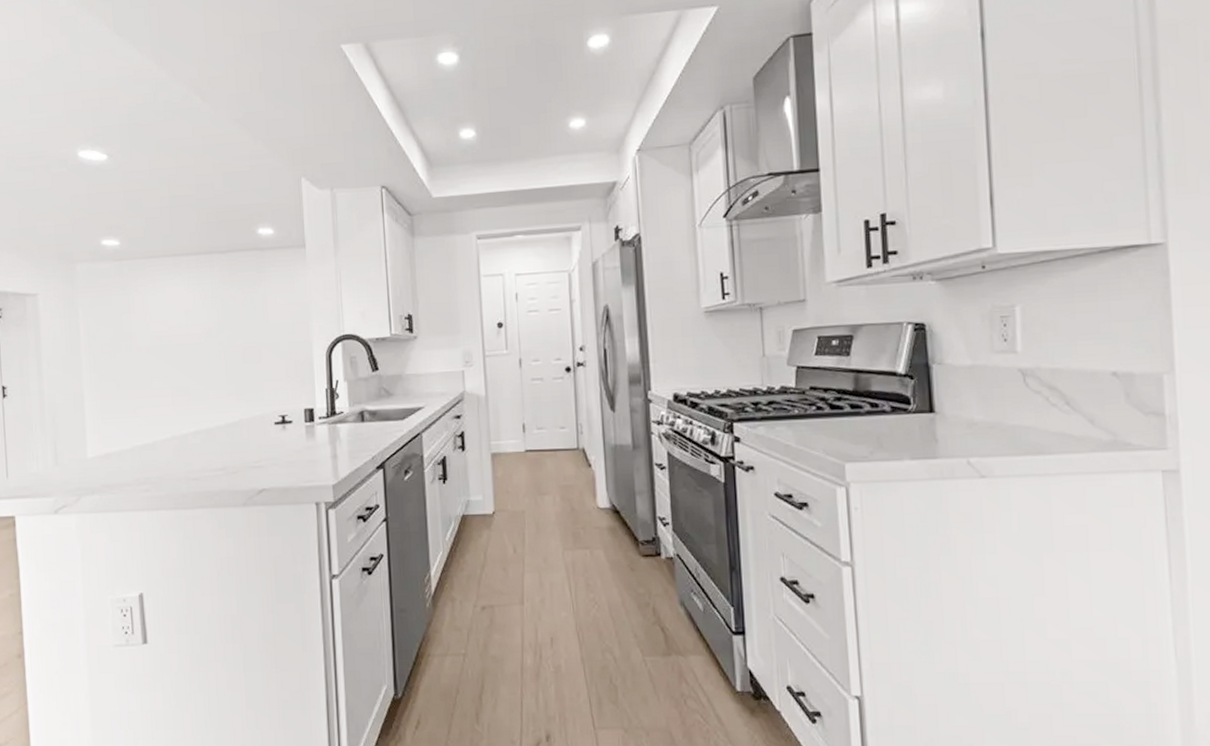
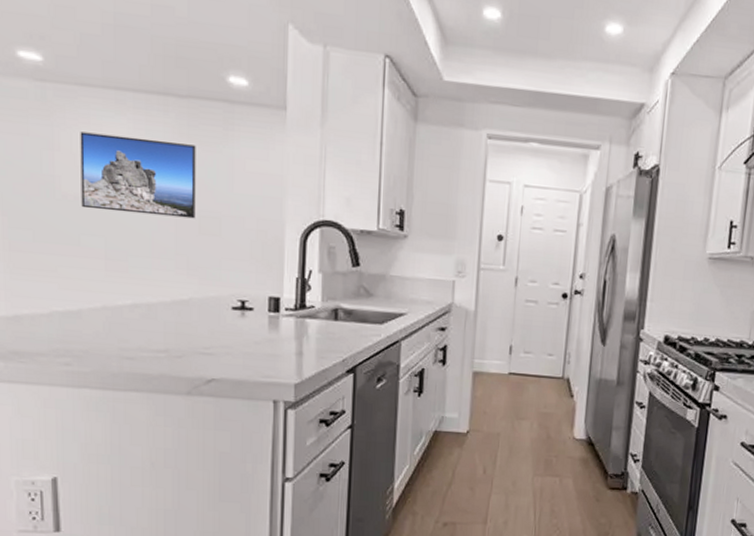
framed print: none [149,290,240,356] -> present [80,131,196,219]

